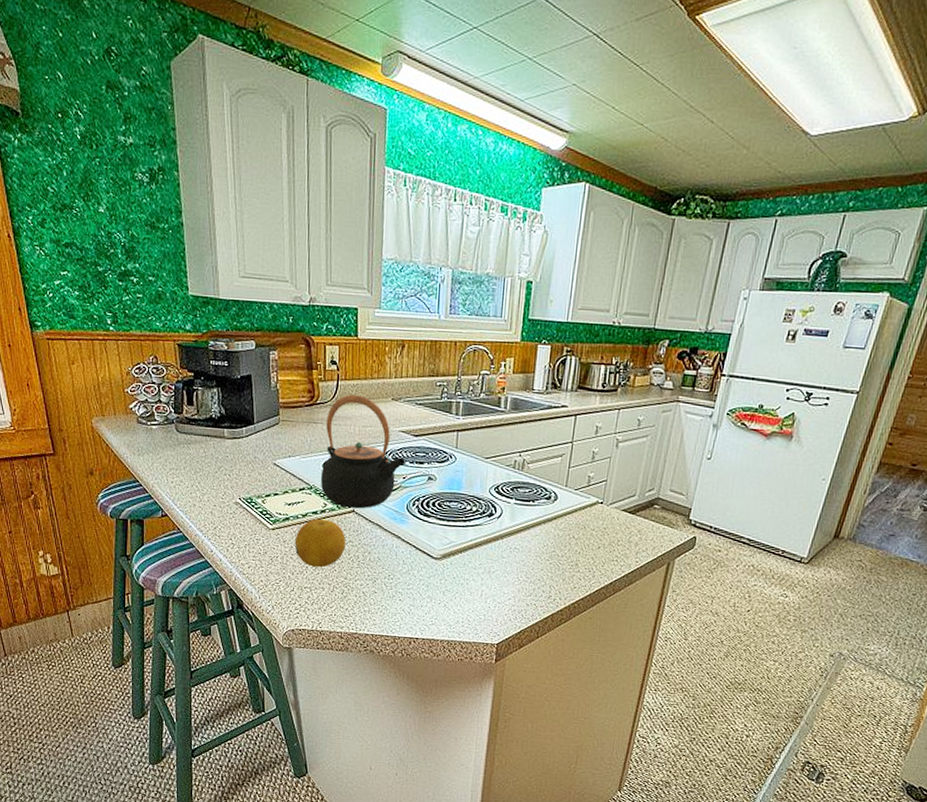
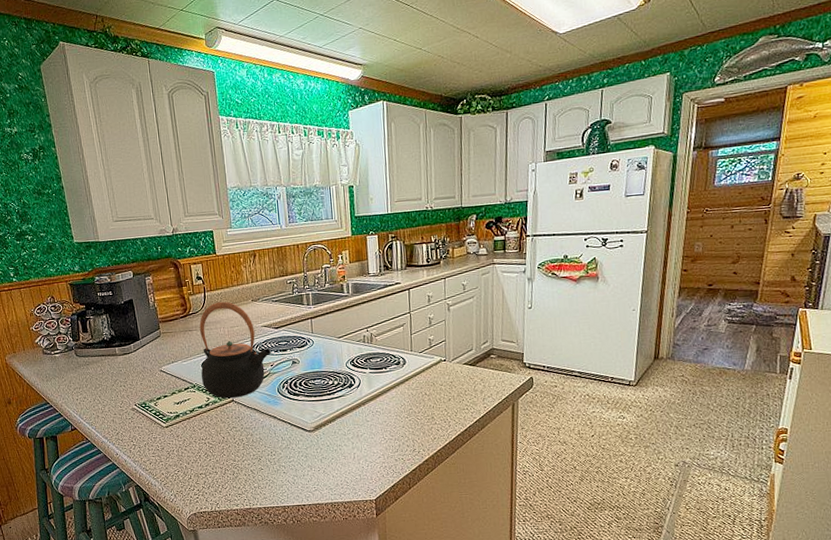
fruit: present [294,518,346,568] -> none [186,411,230,455]

